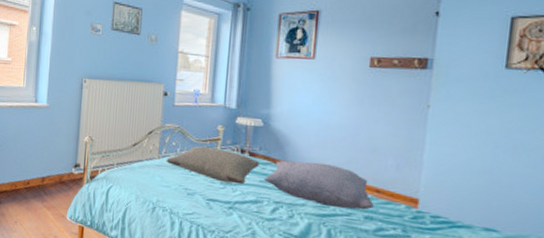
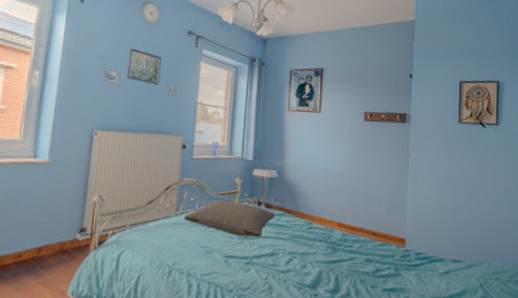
pillow: present [264,160,374,210] -> none [279,210,372,254]

